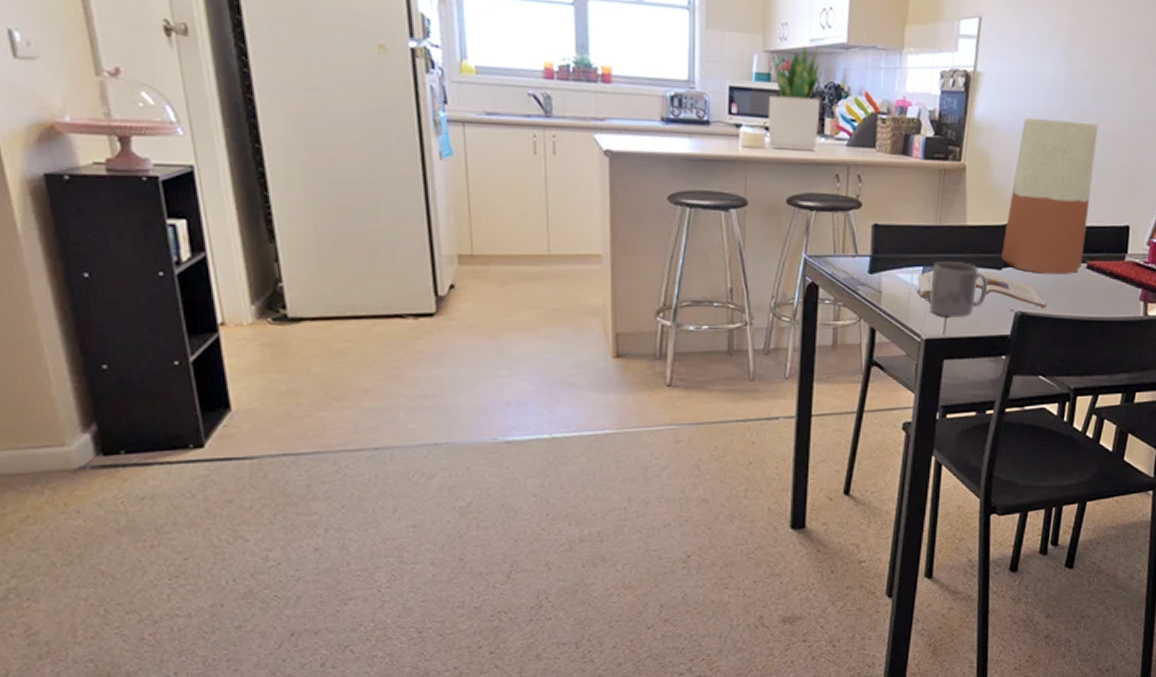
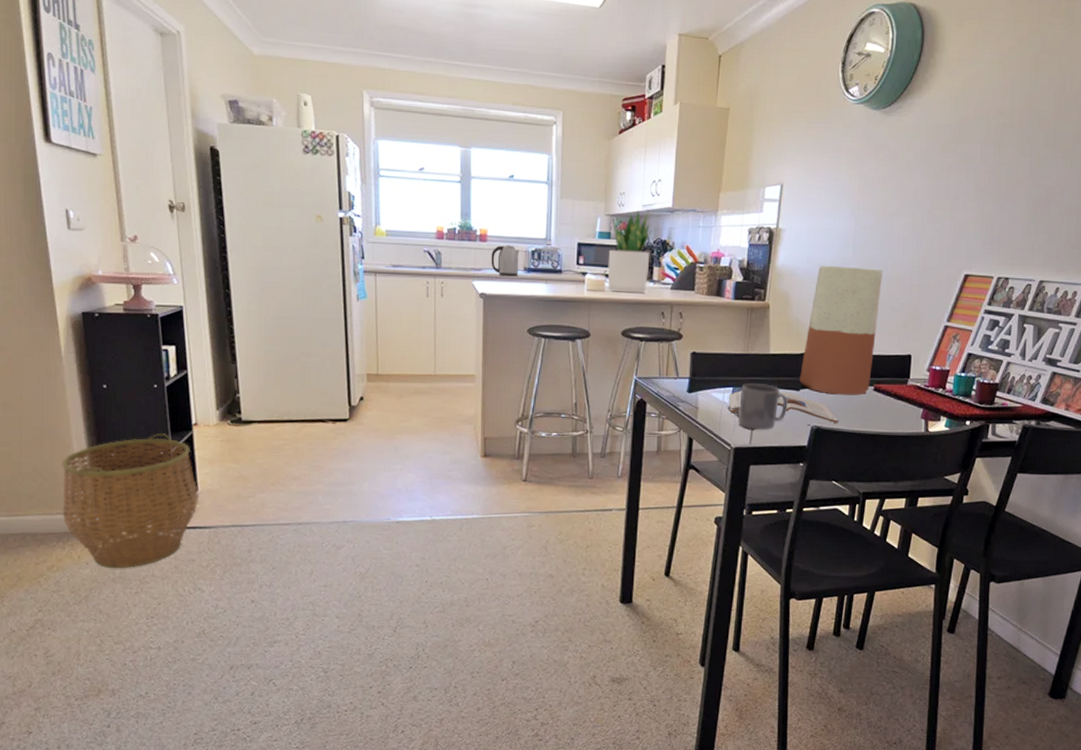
basket: none [29,337,234,517] -> present [61,433,199,569]
kettle: none [618,87,655,129] -> present [491,245,520,277]

